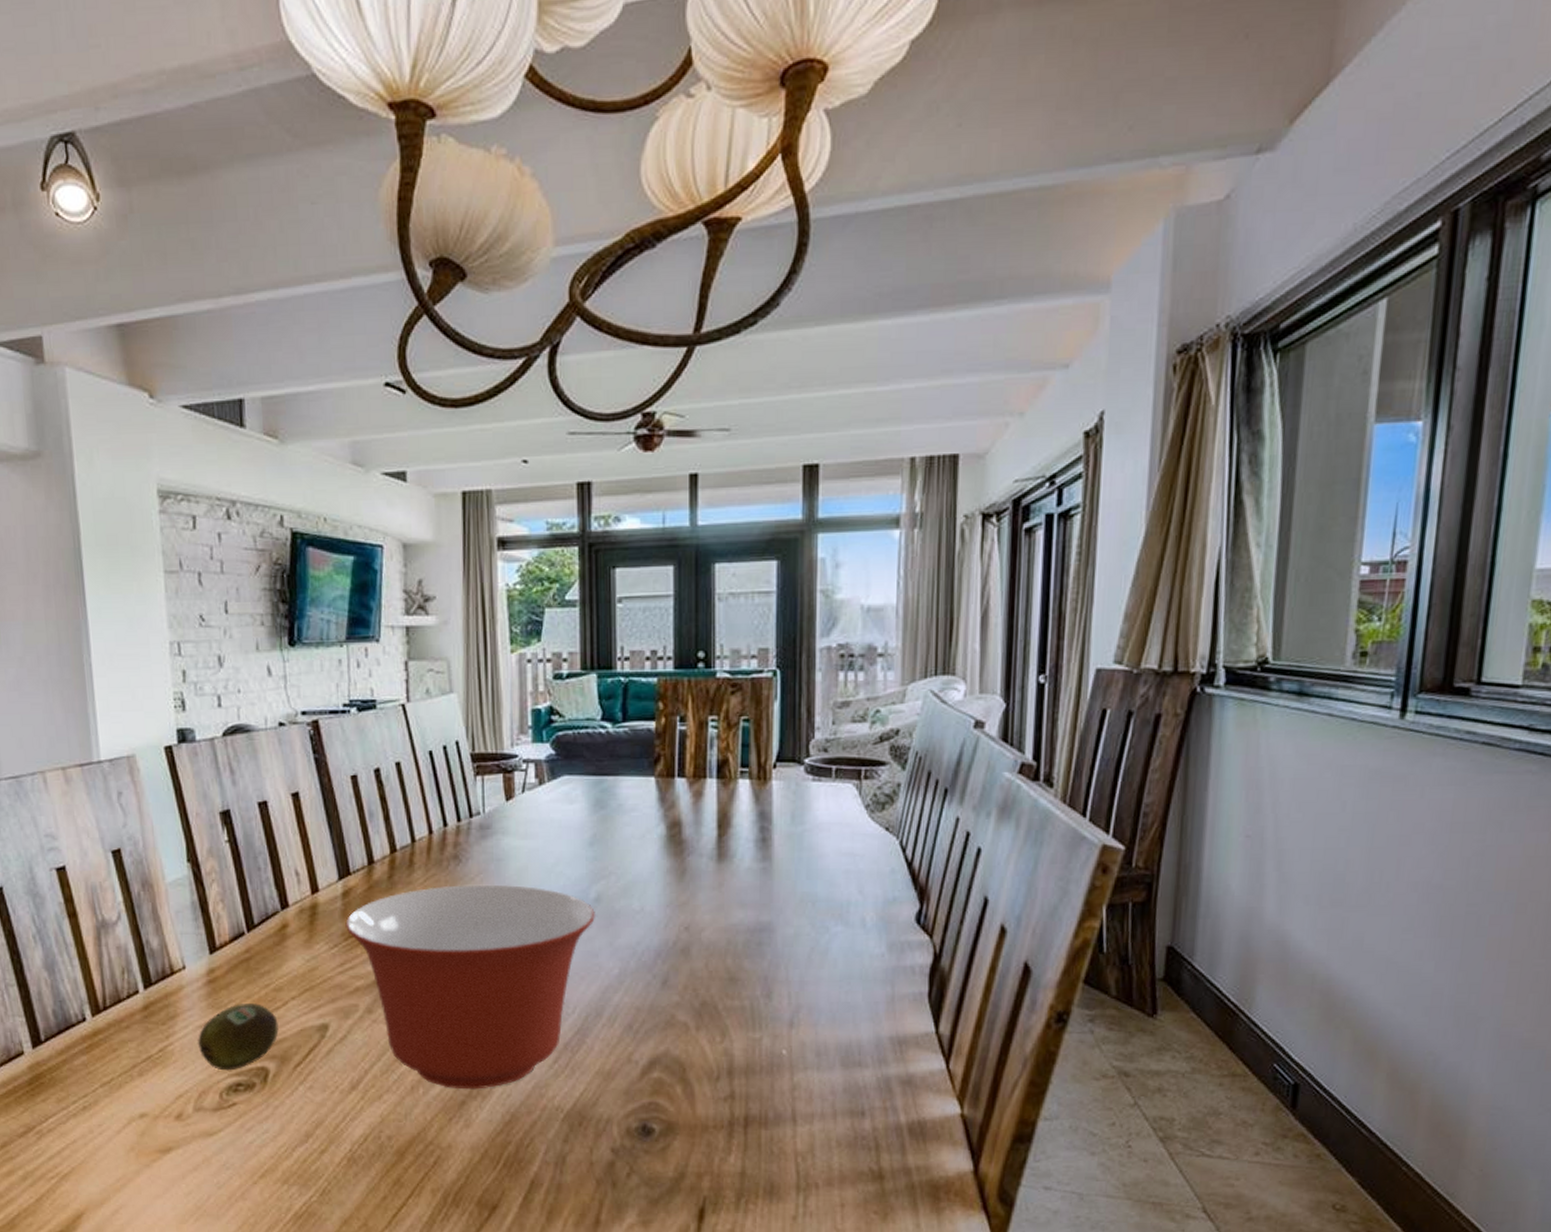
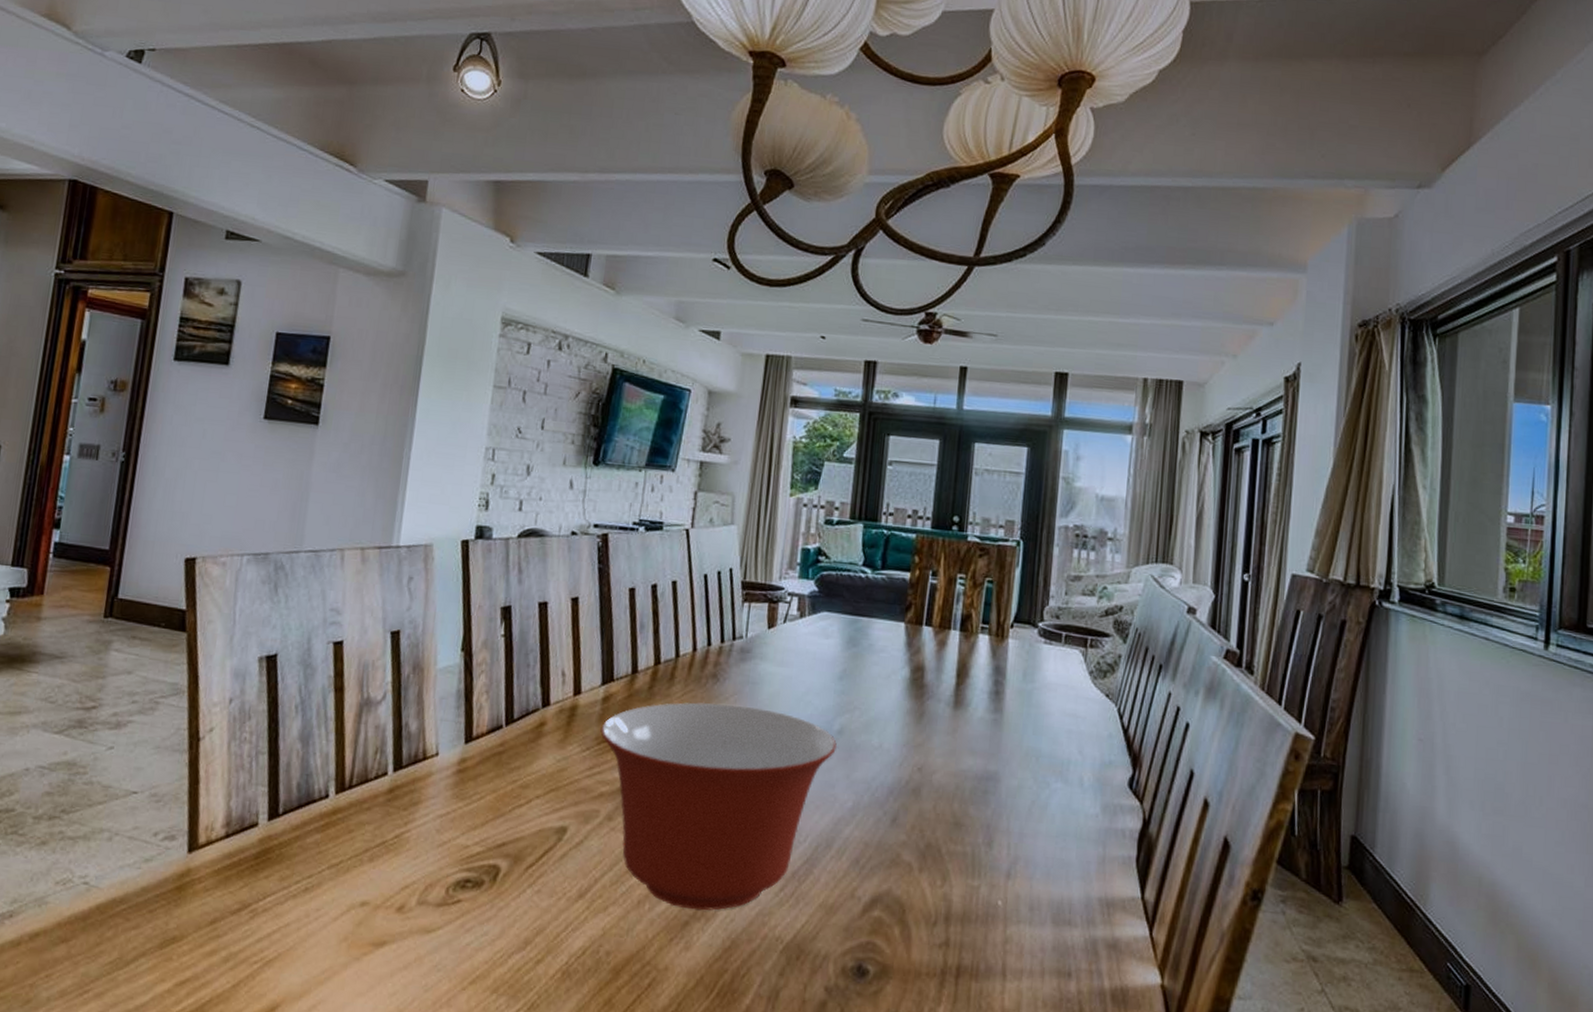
fruit: present [197,1003,279,1071] -> none [434,797,519,865]

